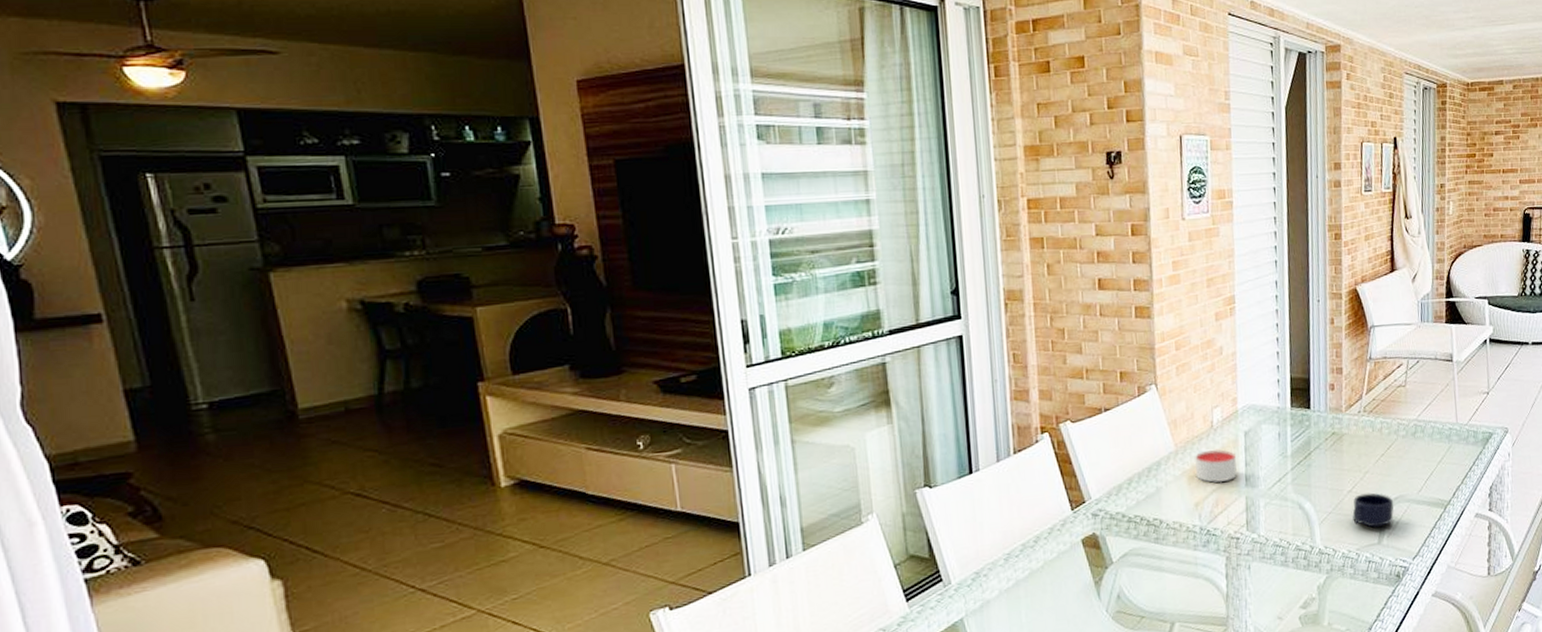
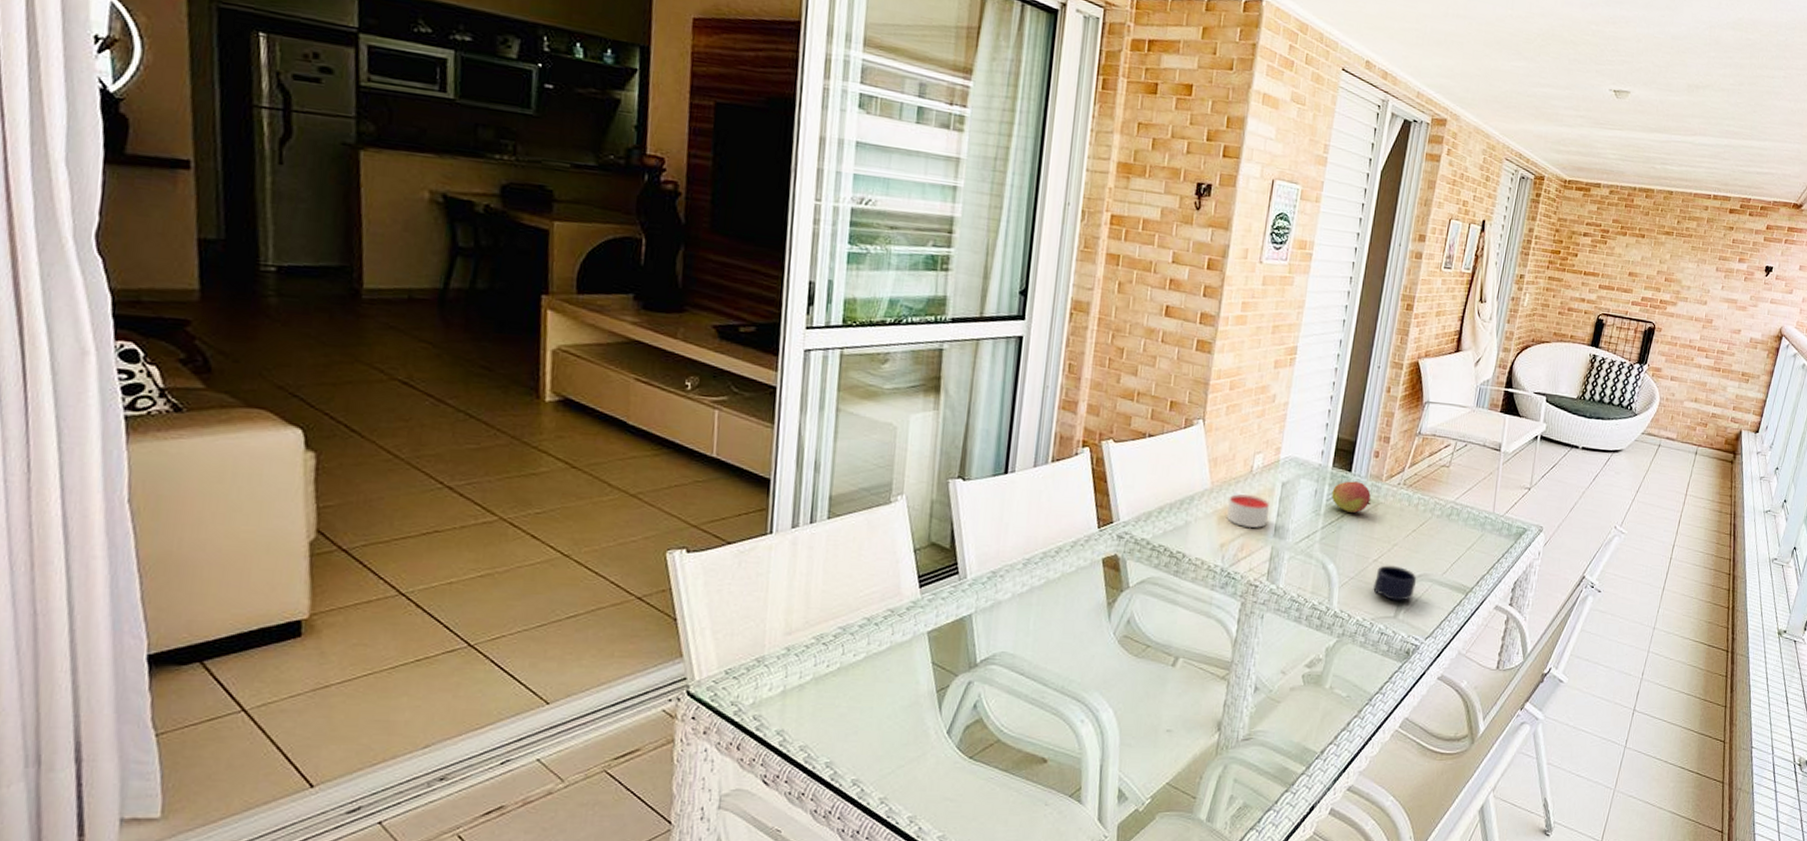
fruit: none [1295,417,1336,449] -> present [1332,481,1371,513]

